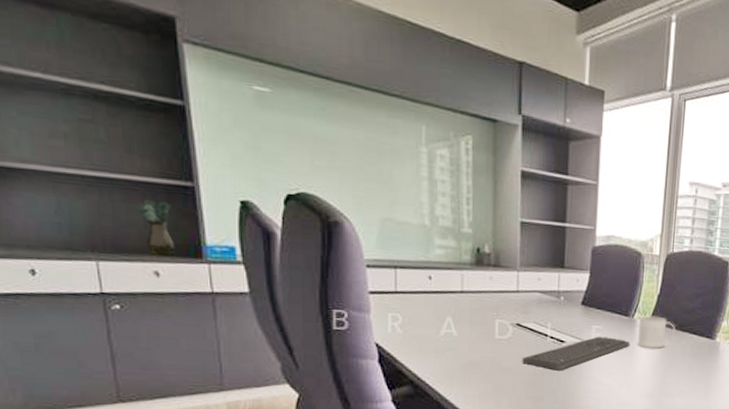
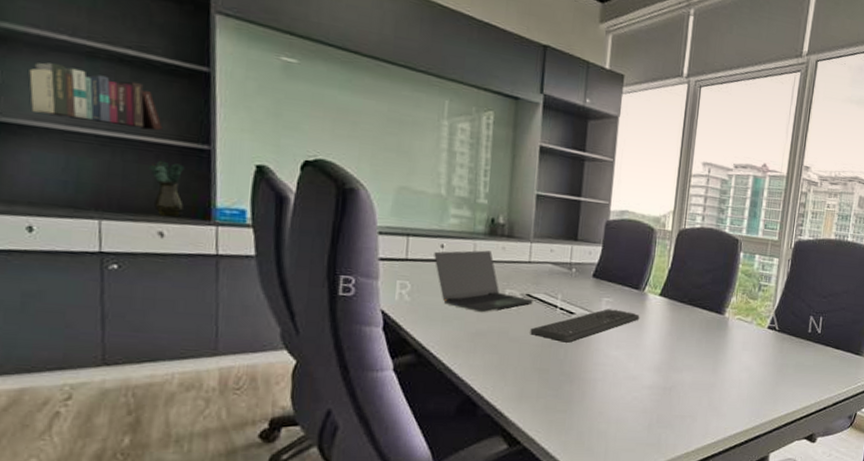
books: none [9,102,145,169] -> present [29,62,163,131]
laptop: none [422,280,523,344] -> present [434,250,533,313]
mug: present [638,315,676,350] -> none [647,289,685,323]

